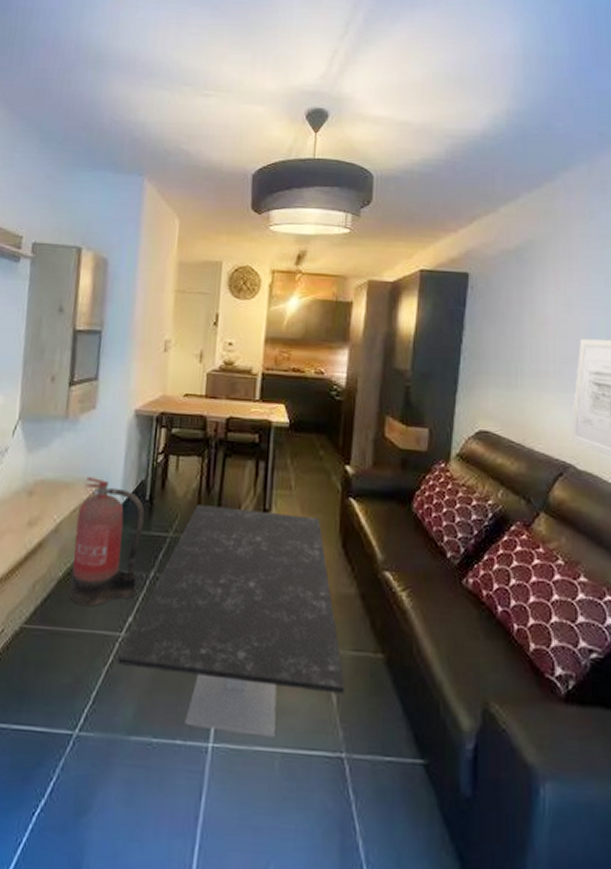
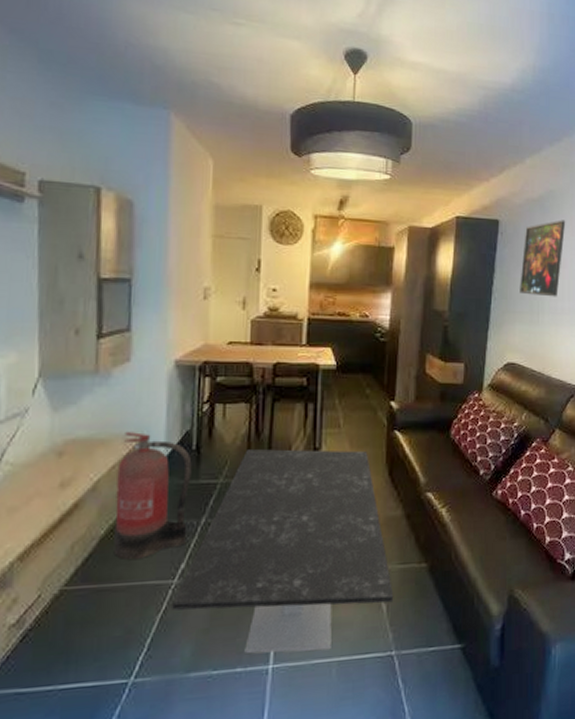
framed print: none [494,272,549,358] -> present [520,220,566,297]

